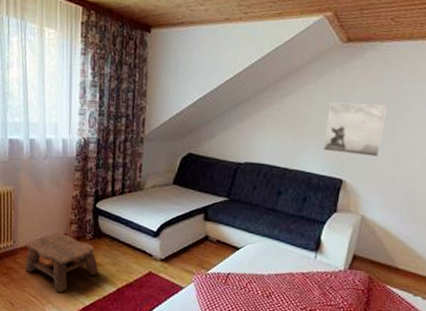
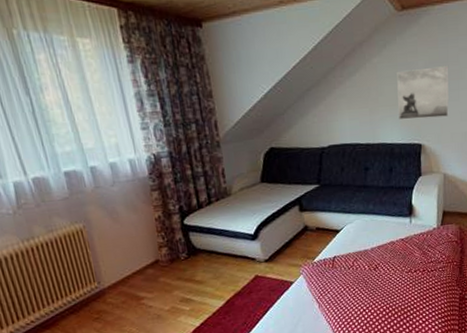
stool: present [24,232,99,293] -> none [112,259,202,322]

